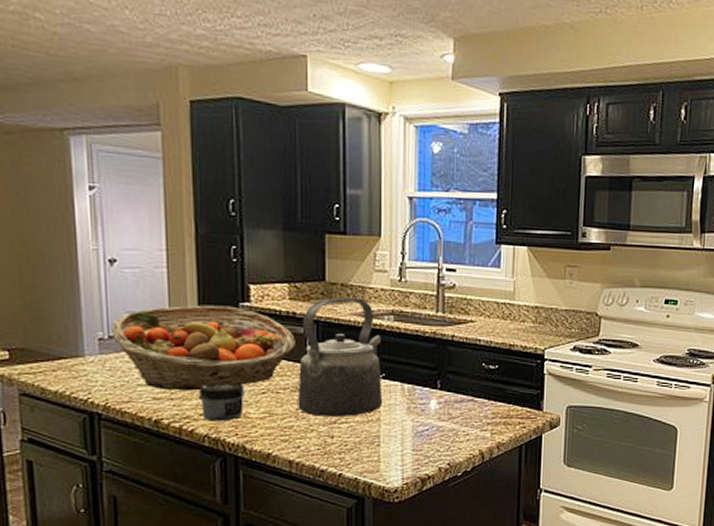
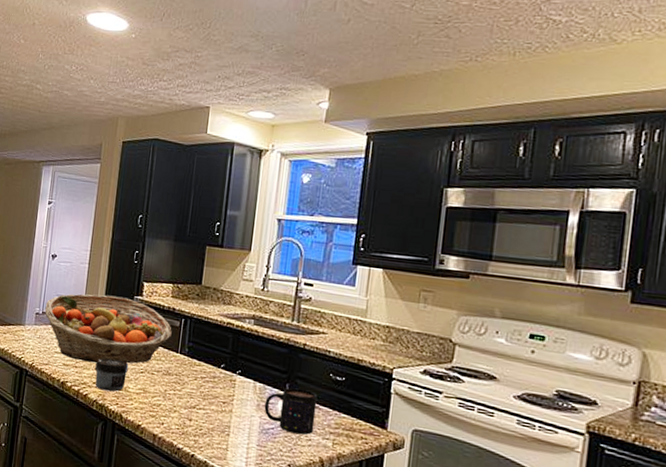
kettle: present [298,297,383,416] -> none [166,299,241,405]
mug: none [415,384,472,431] -> present [264,387,318,435]

